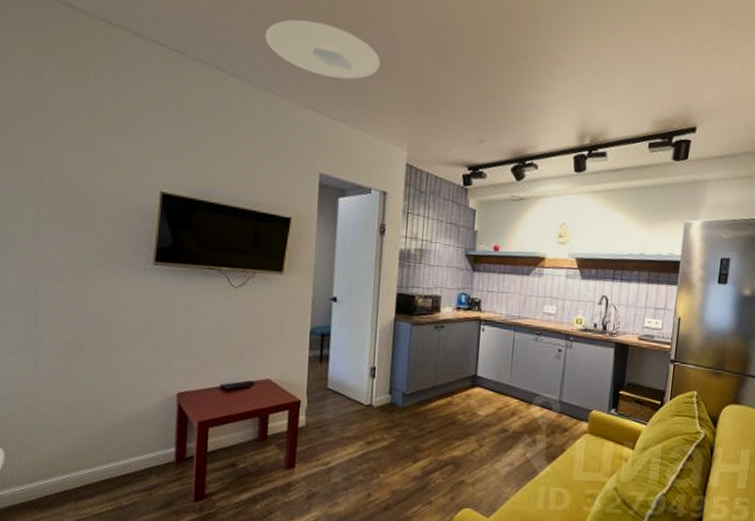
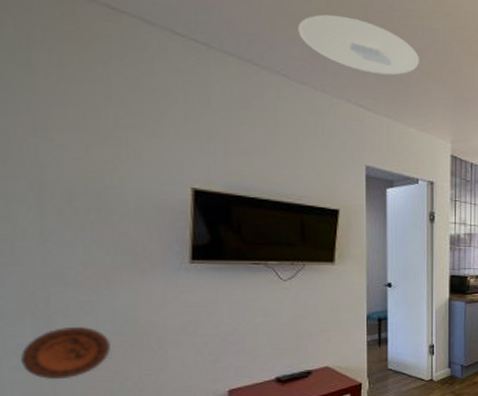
decorative plate: none [13,318,82,367] -> present [21,327,110,380]

